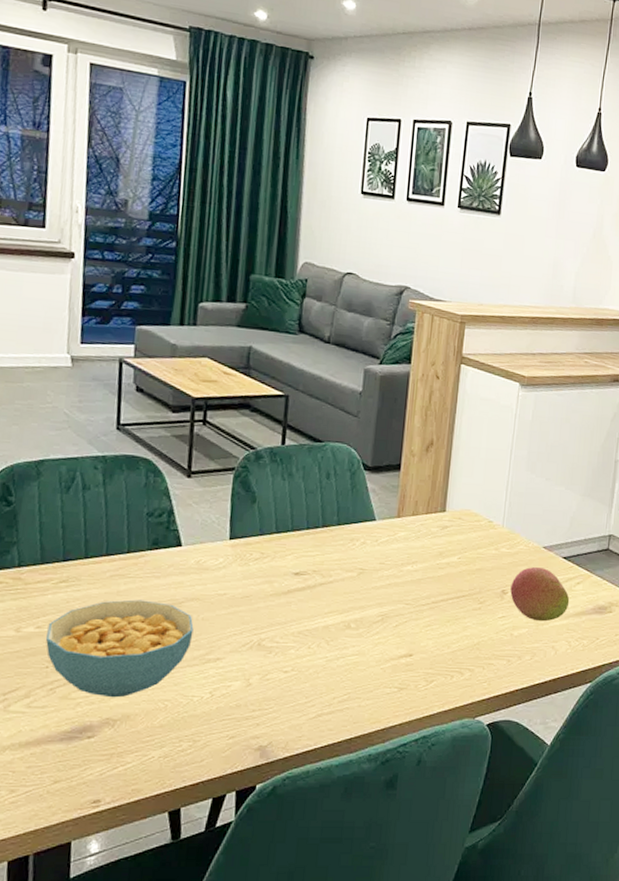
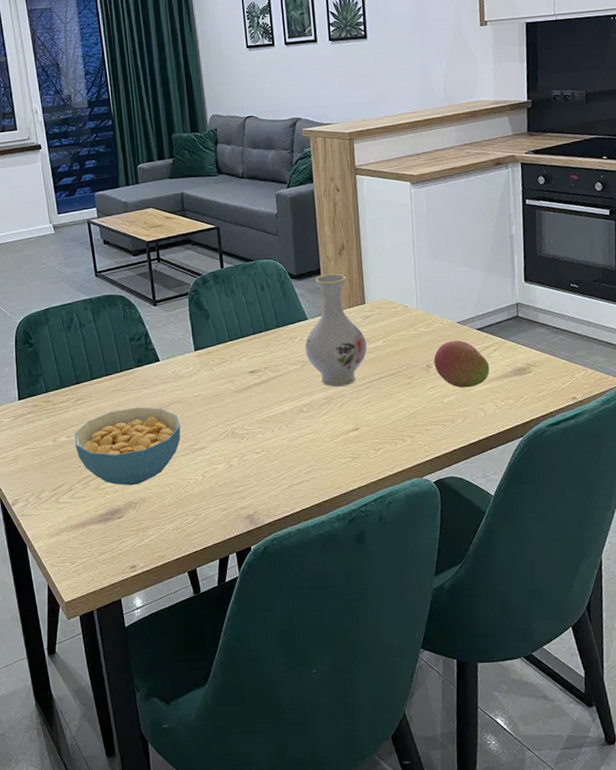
vase: none [366,471,440,604] -> present [305,273,367,387]

